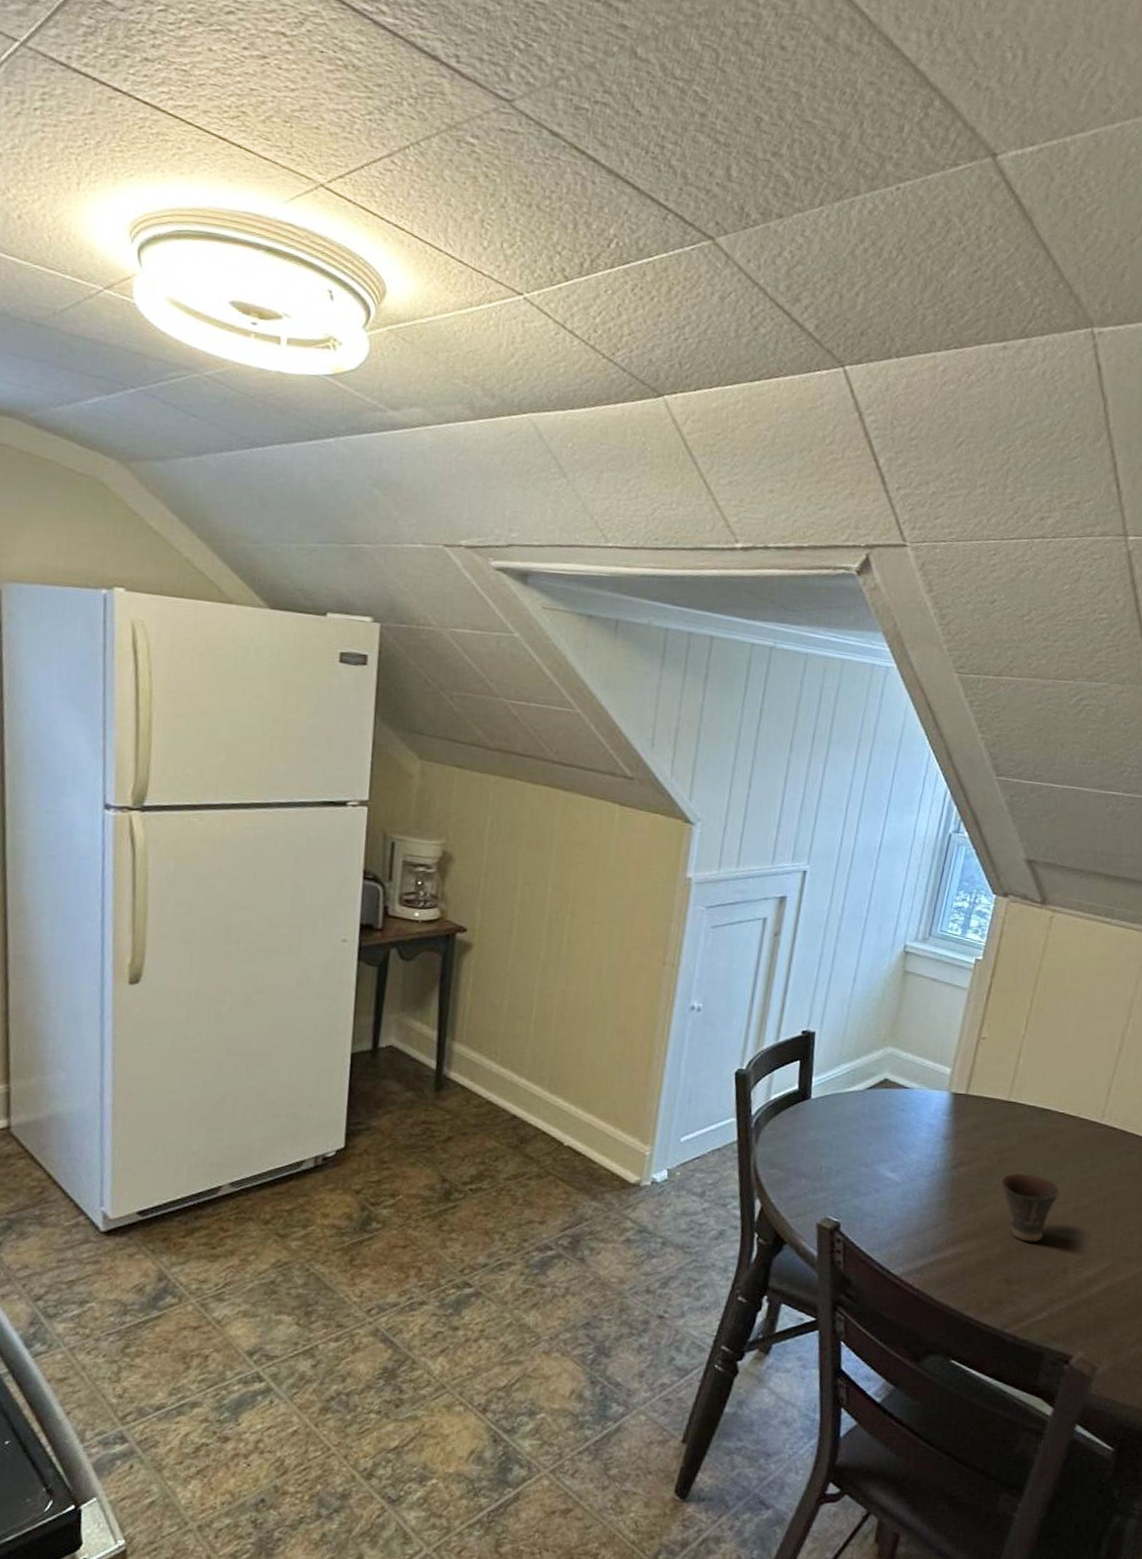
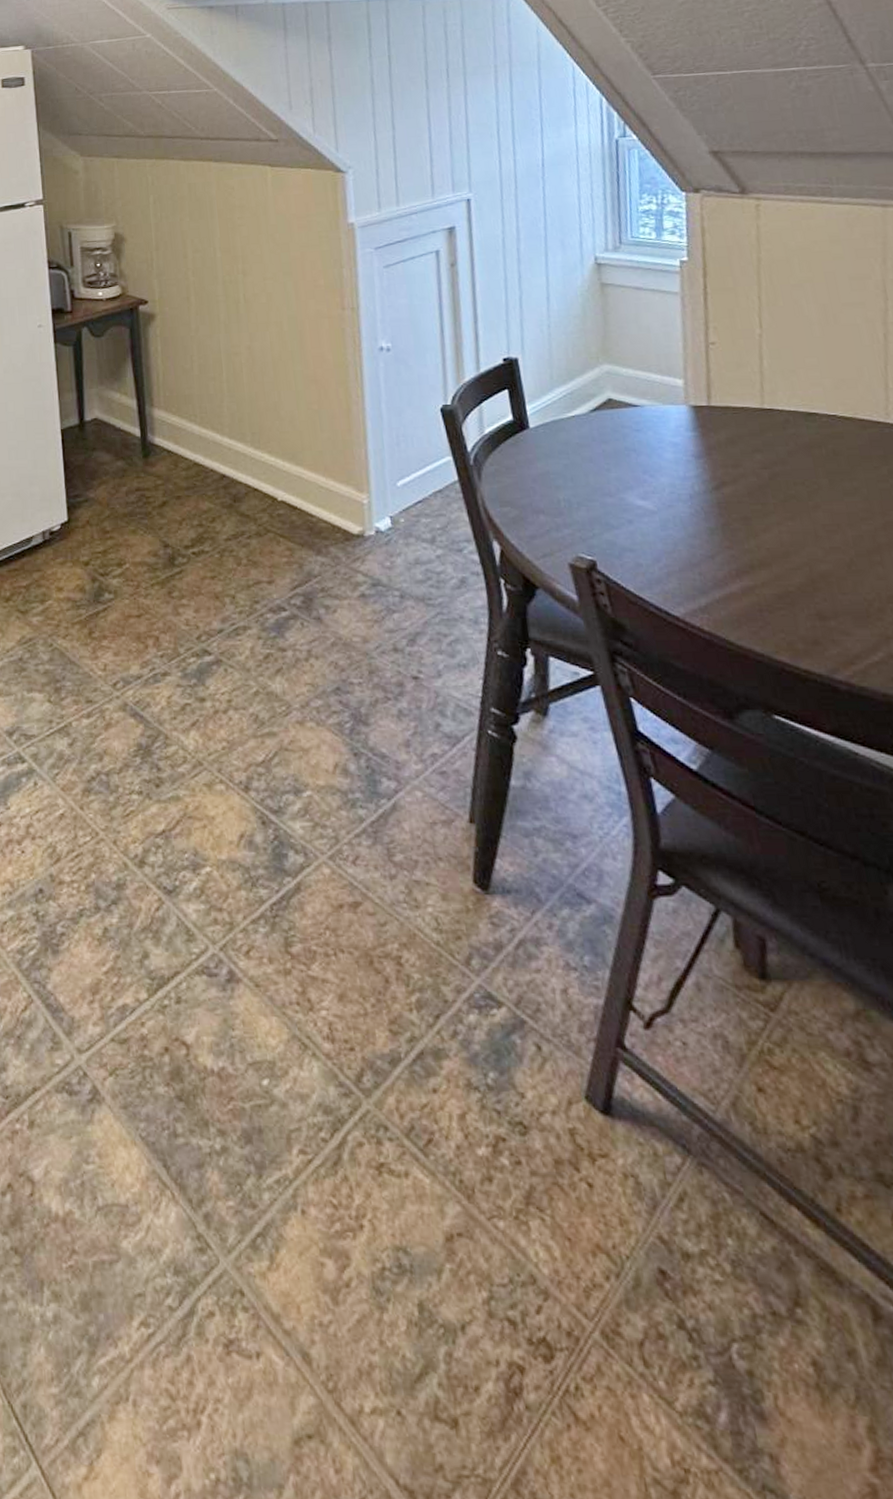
cup: present [1000,1172,1060,1242] -> none [778,487,858,568]

